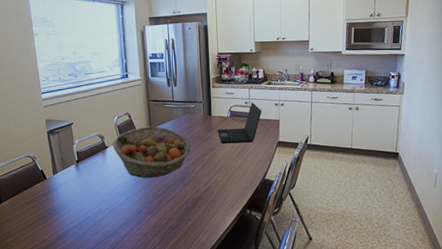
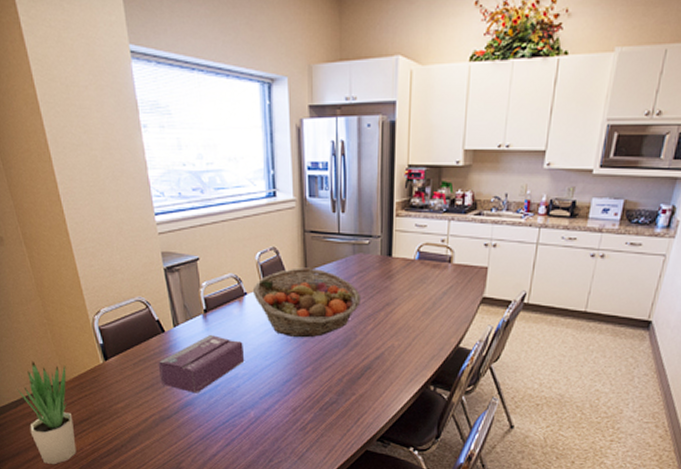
tissue box: none [40,179,107,226] -> present [158,334,245,394]
laptop: present [217,102,262,144] -> none [398,239,465,297]

